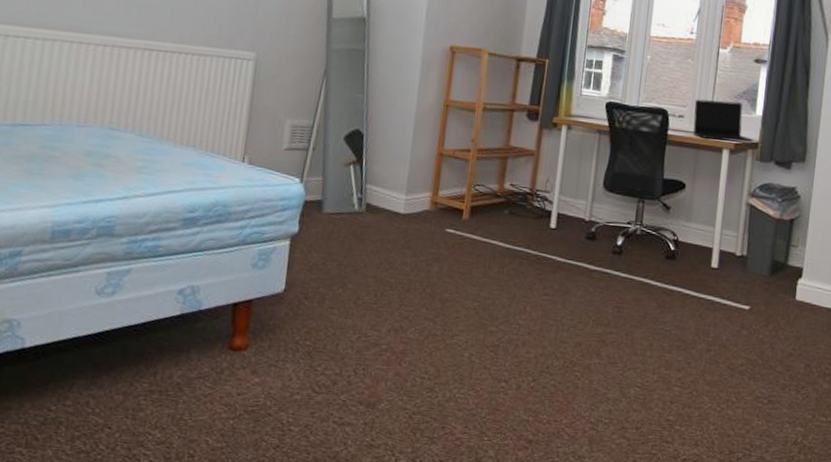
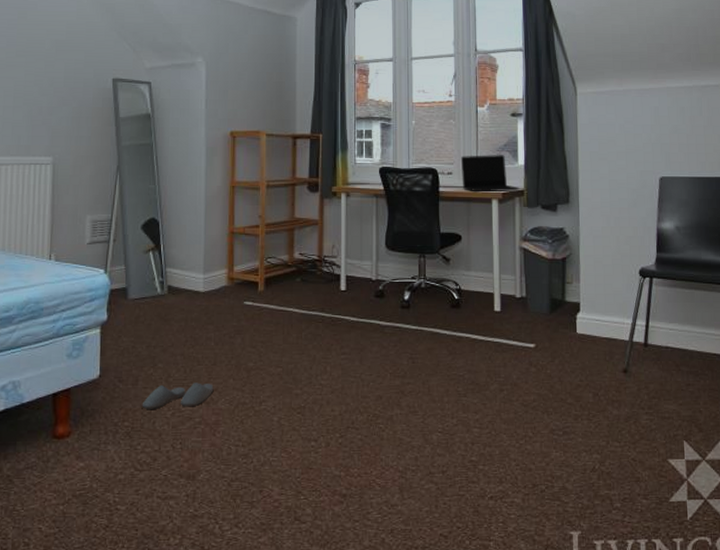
slippers: none [326,307,405,333] -> present [142,382,214,409]

